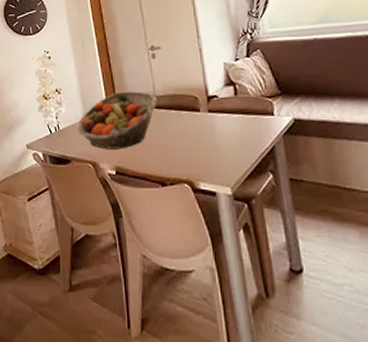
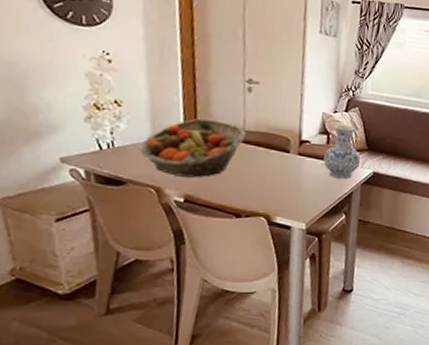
vase: none [235,70,276,132] -> present [323,124,361,179]

